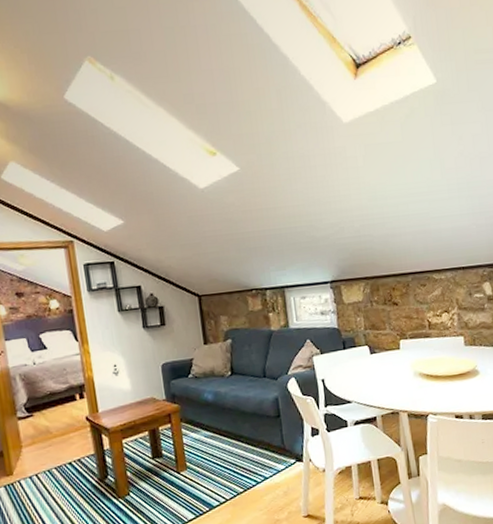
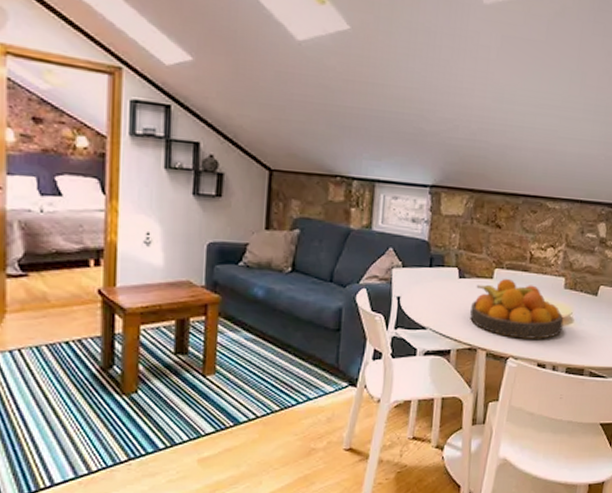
fruit bowl: none [385,347,471,397] -> present [469,279,564,339]

